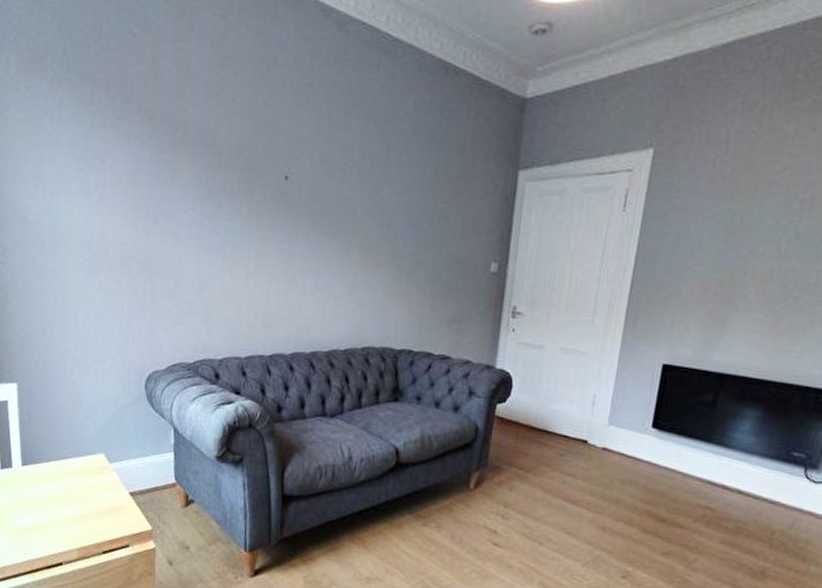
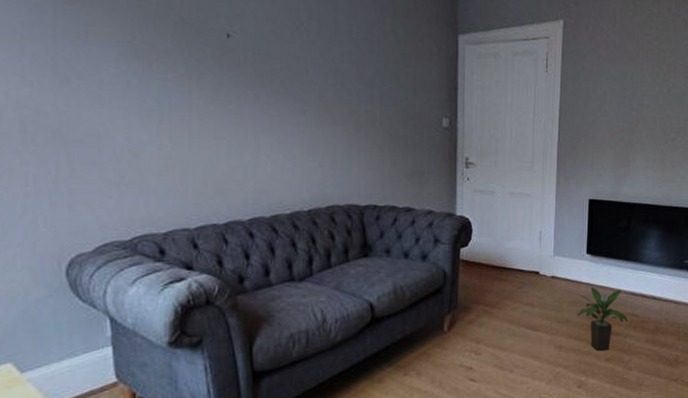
potted plant: none [629,467,700,543] -> present [576,287,628,352]

